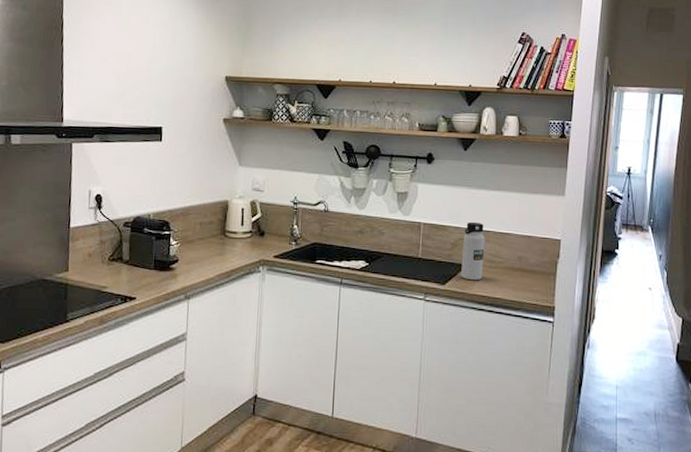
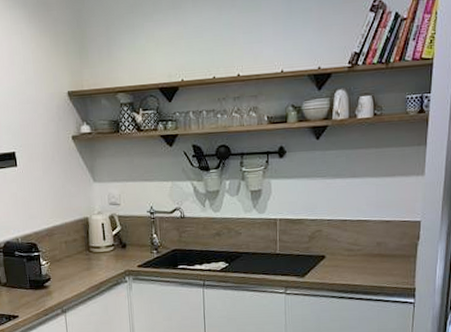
water bottle: present [461,221,485,281] -> none [319,212,342,271]

